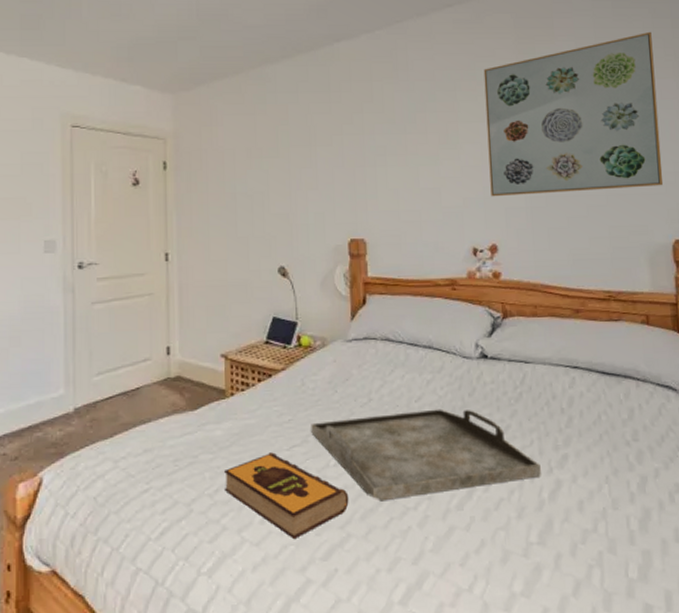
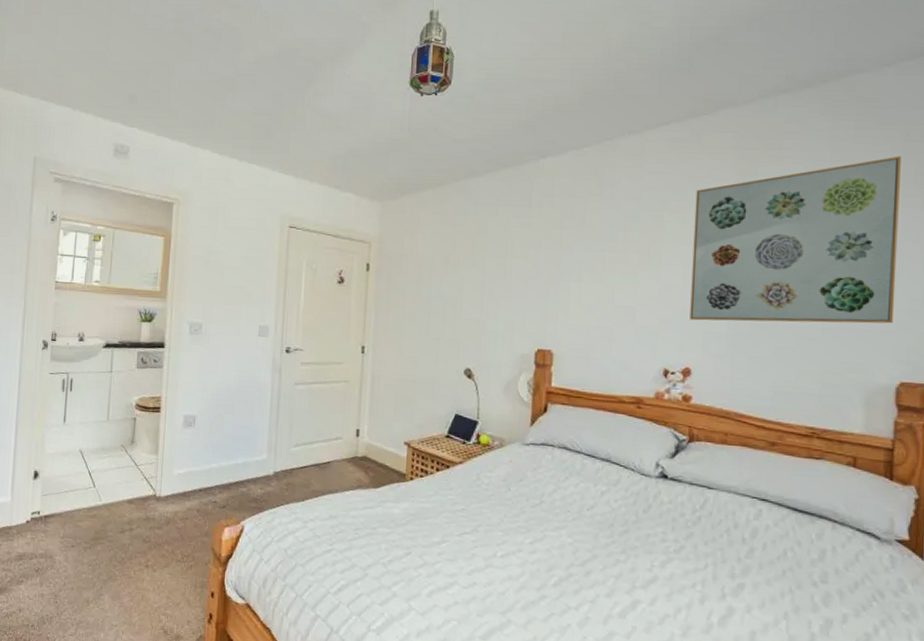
hardback book: present [224,452,349,540] -> none [398,535,512,616]
serving tray: present [311,409,541,502] -> none [482,515,713,601]

